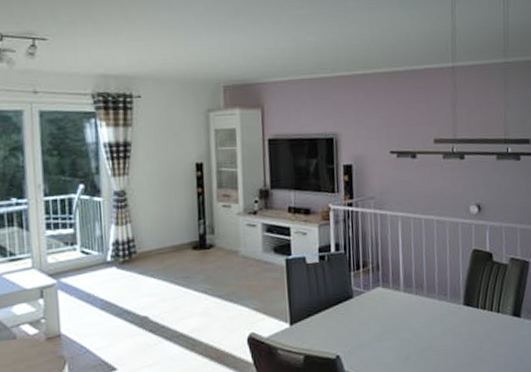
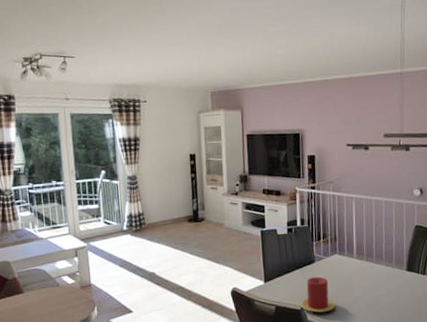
candle: none [336,315,379,362] -> present [301,276,335,313]

